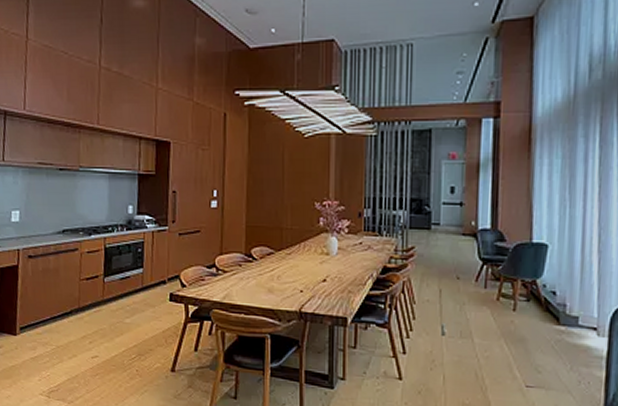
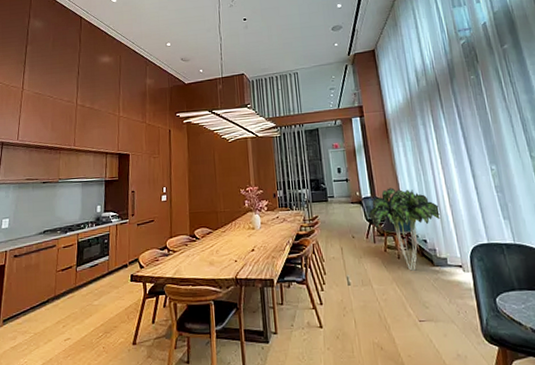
indoor plant: none [484,220,584,328] -> present [369,187,441,271]

